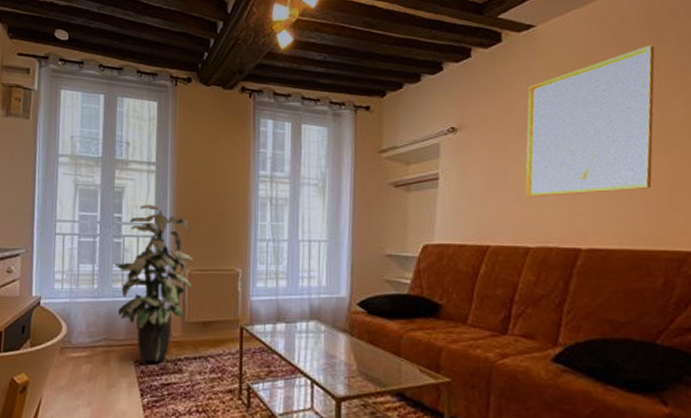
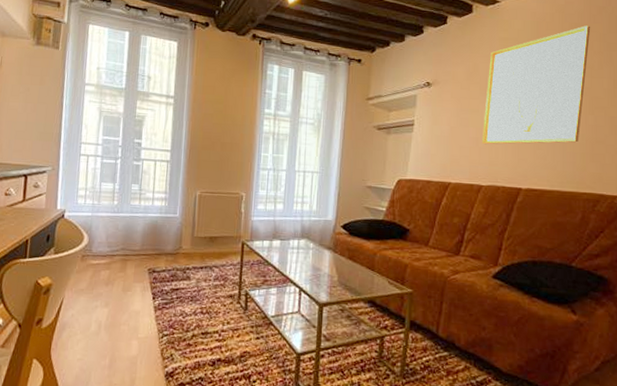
indoor plant: present [114,204,193,363] -> none [133,133,204,271]

